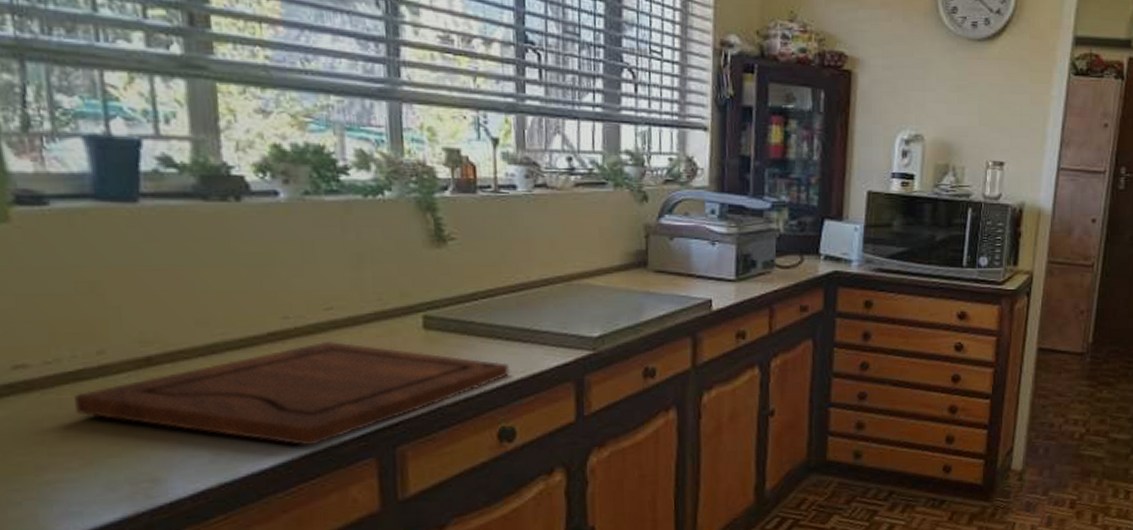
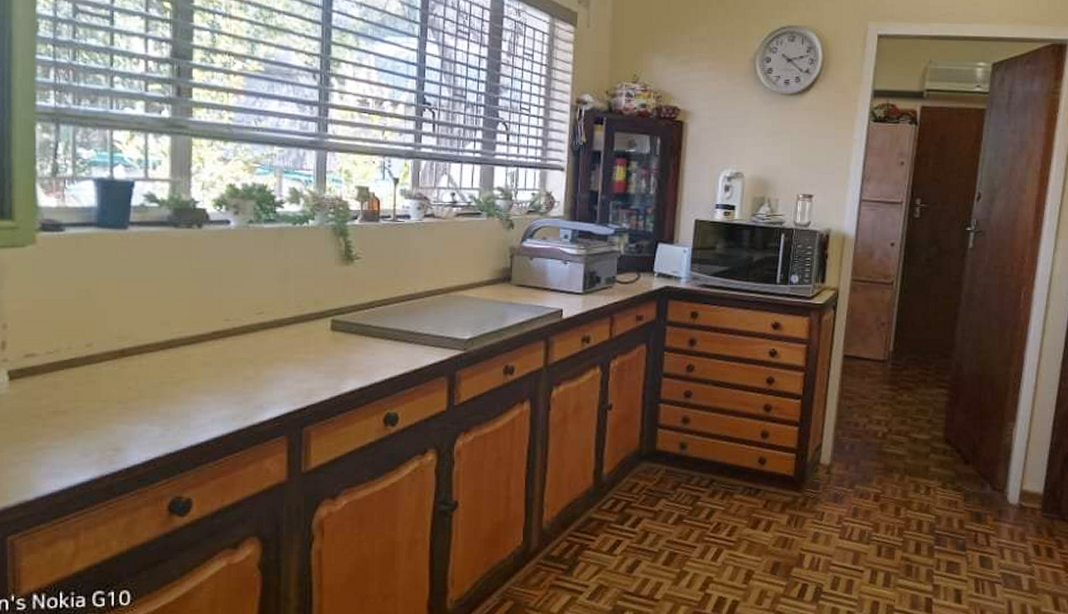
cutting board: present [74,340,509,446] -> none [65,339,396,425]

